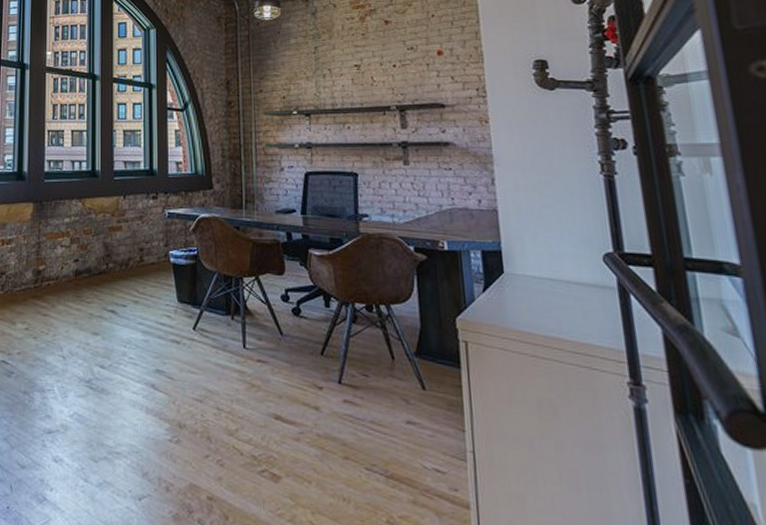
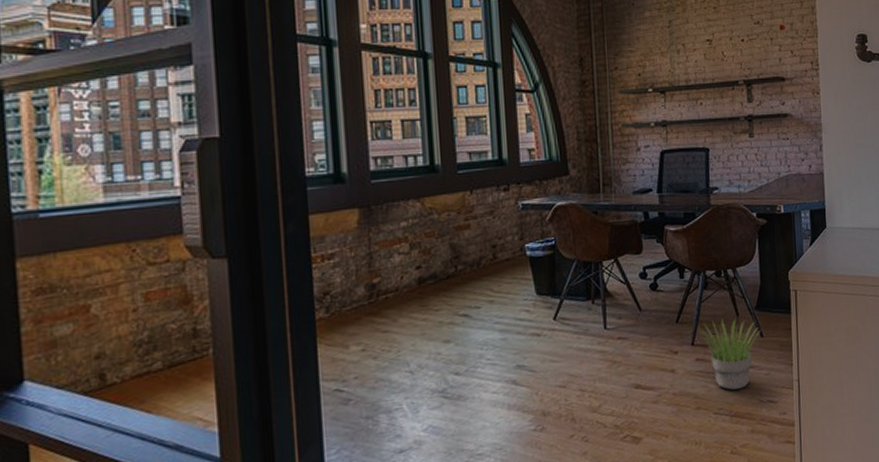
potted plant: none [347,359,422,446] -> present [699,318,761,390]

